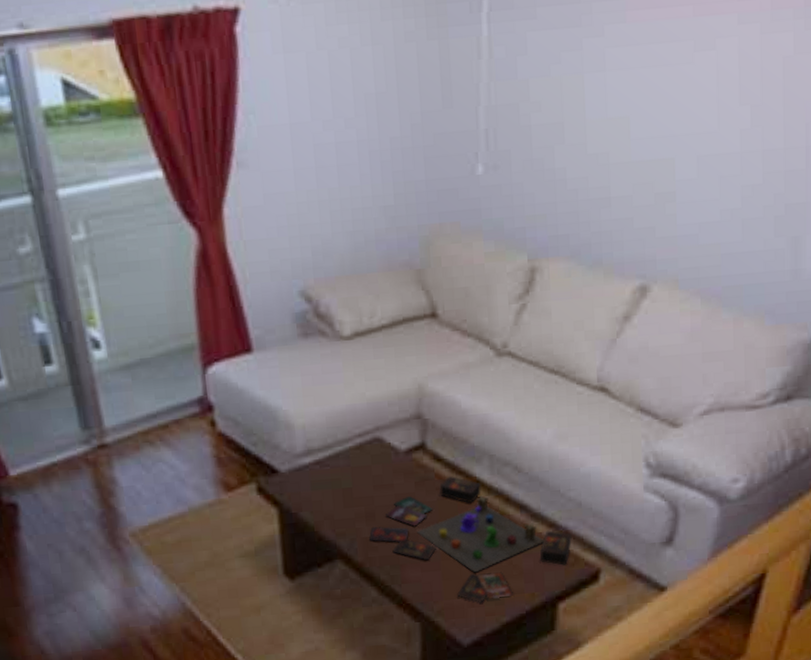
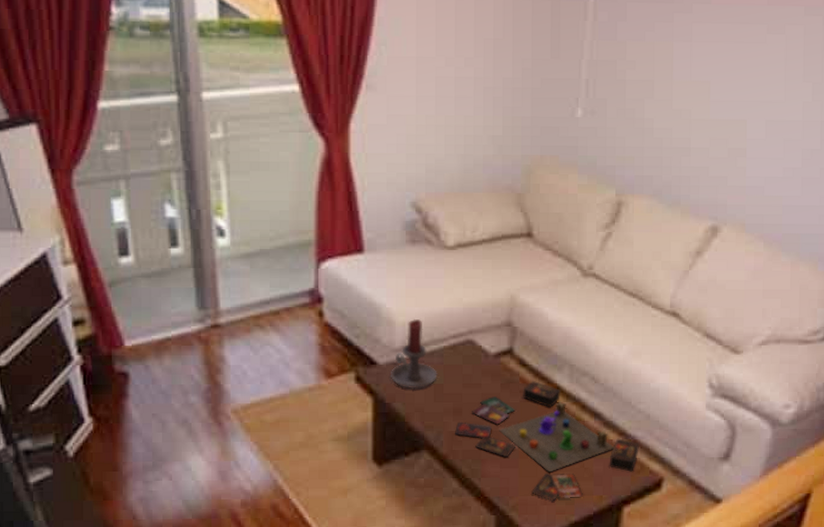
candle holder: none [294,420,345,496] -> present [391,319,437,390]

